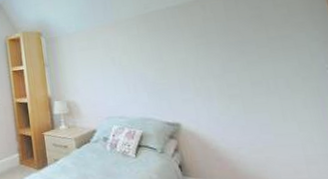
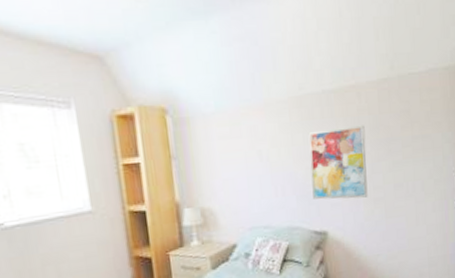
wall art: none [155,31,222,96] -> present [308,125,368,200]

